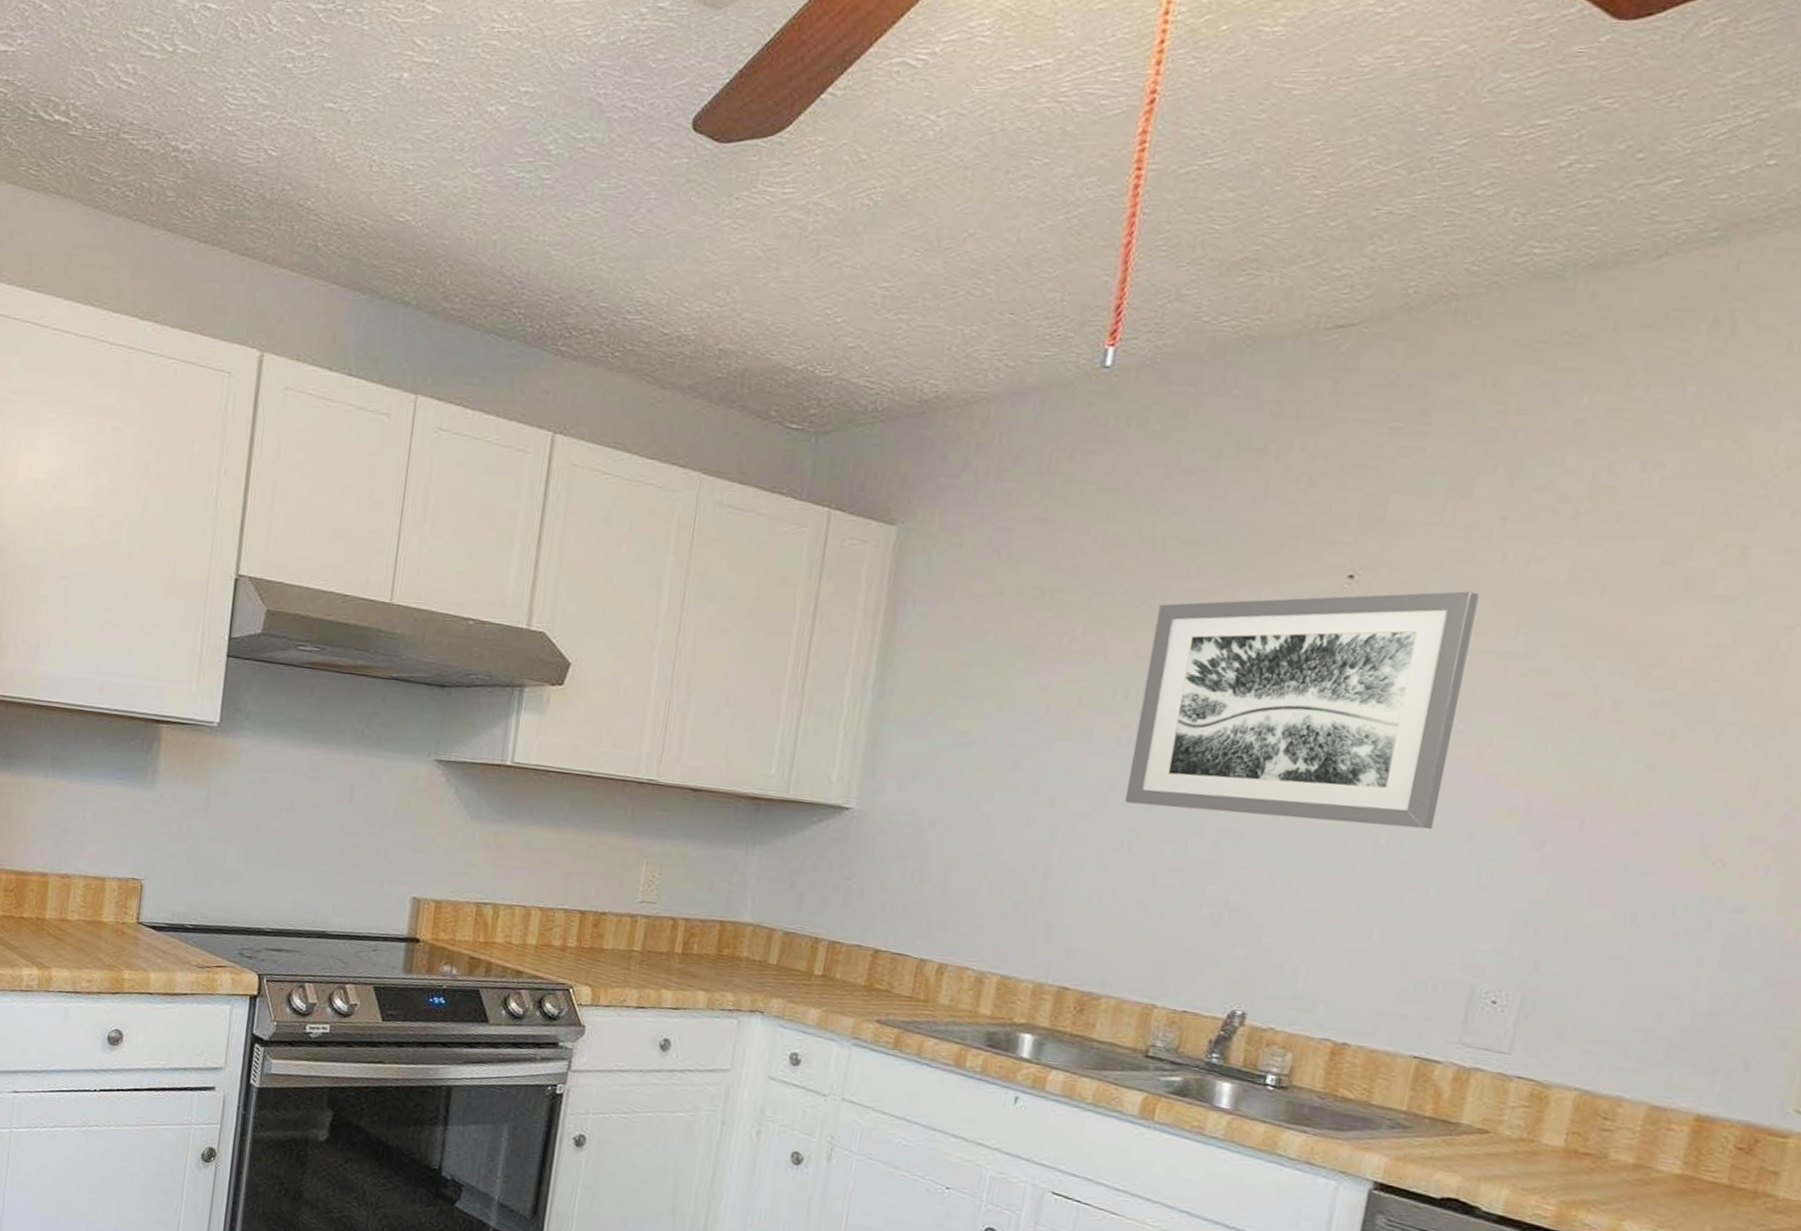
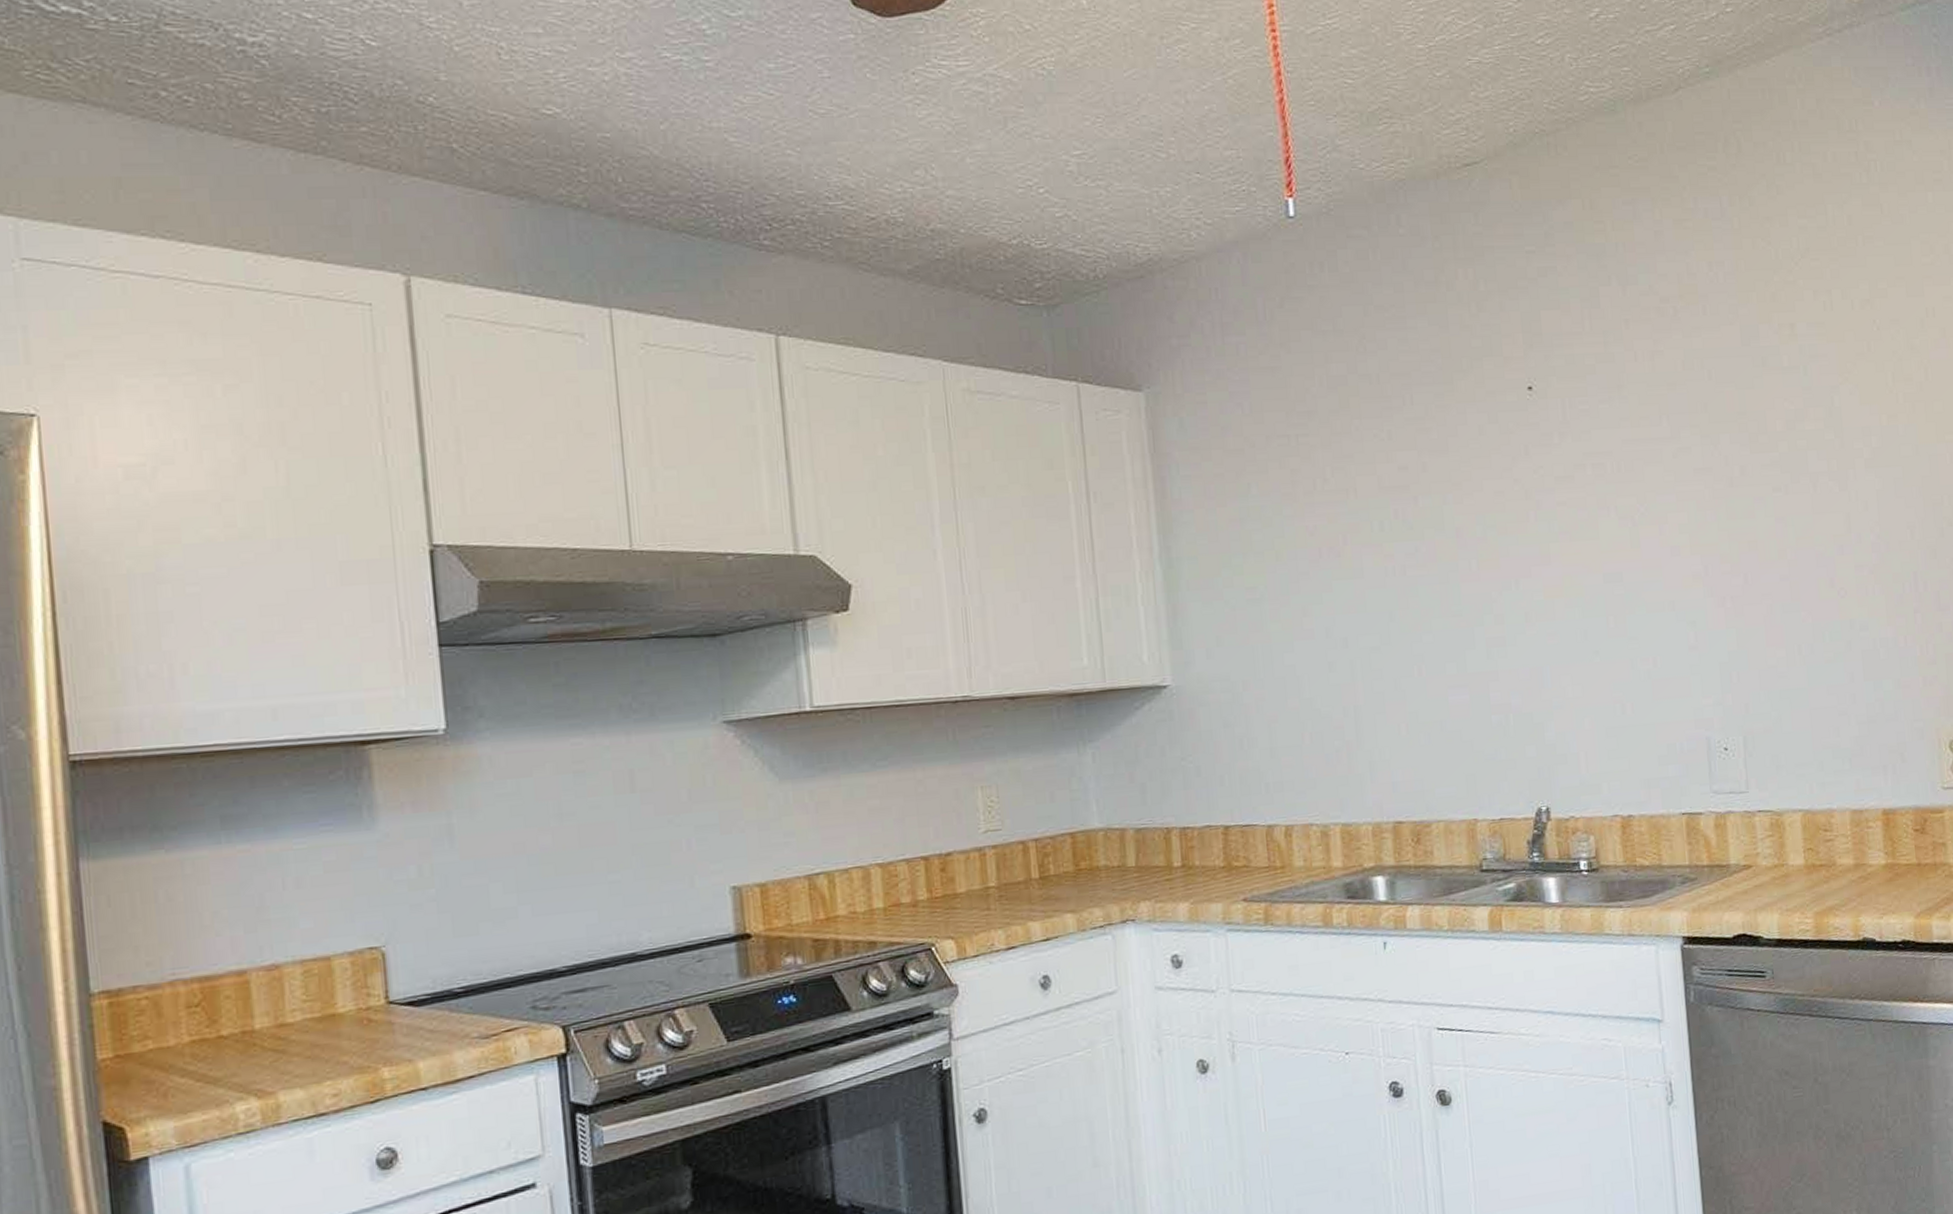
wall art: present [1125,591,1480,830] -> none [1388,389,1645,630]

